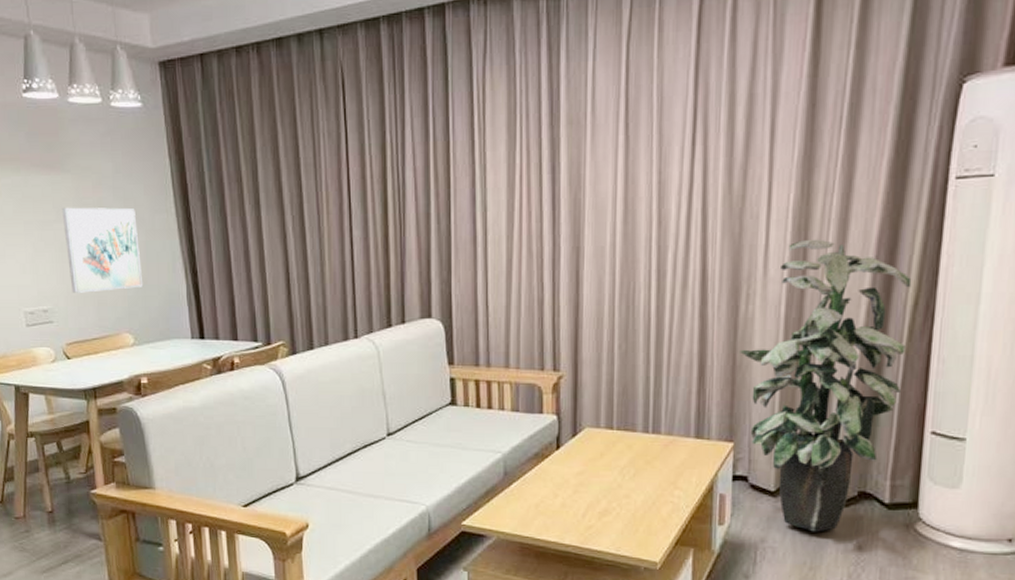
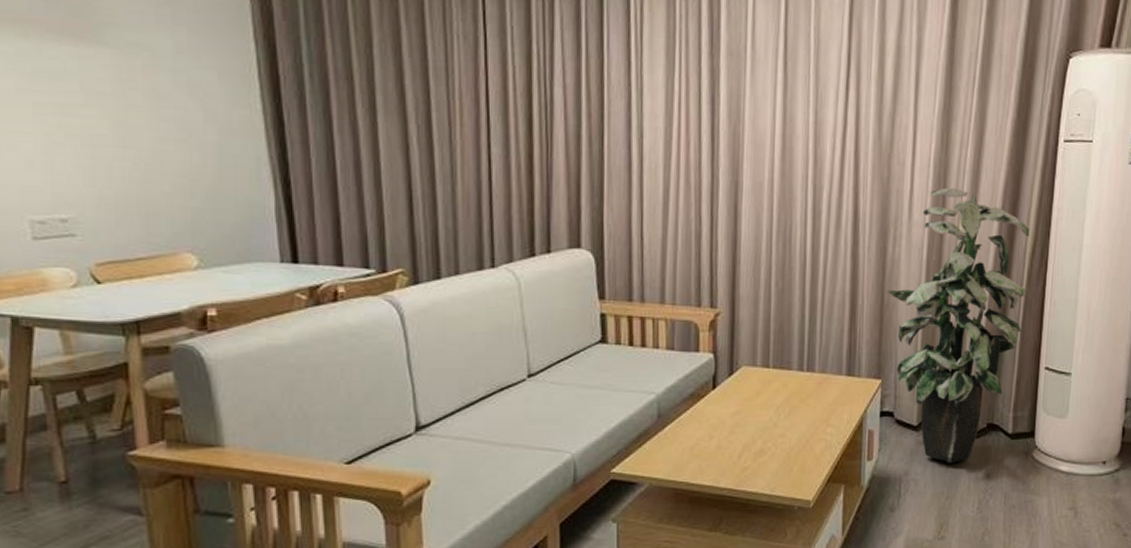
wall art: present [61,207,144,293] -> none [93,89,214,200]

